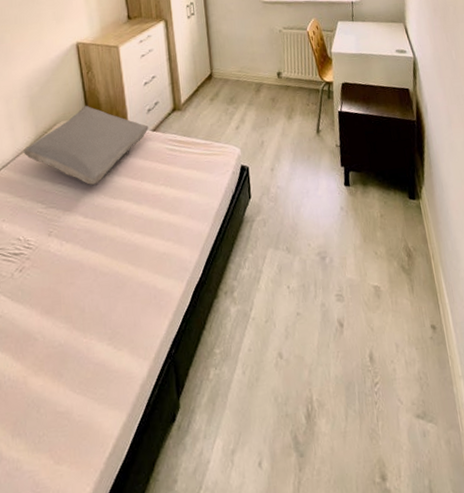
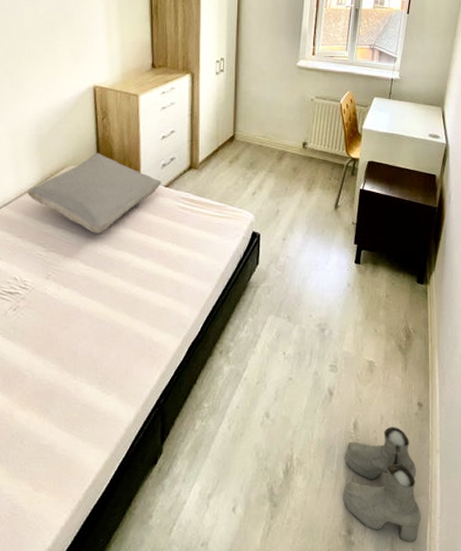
boots: none [365,354,457,484] -> present [342,426,421,542]

